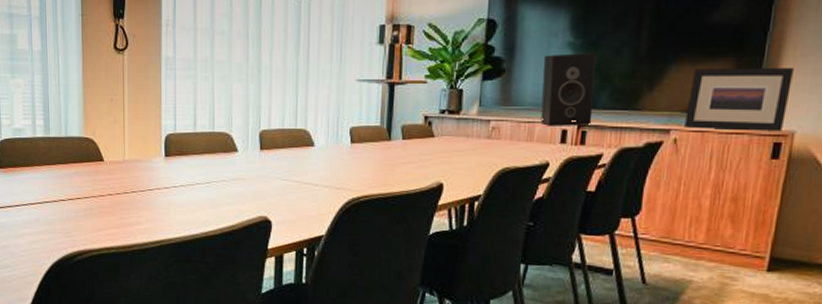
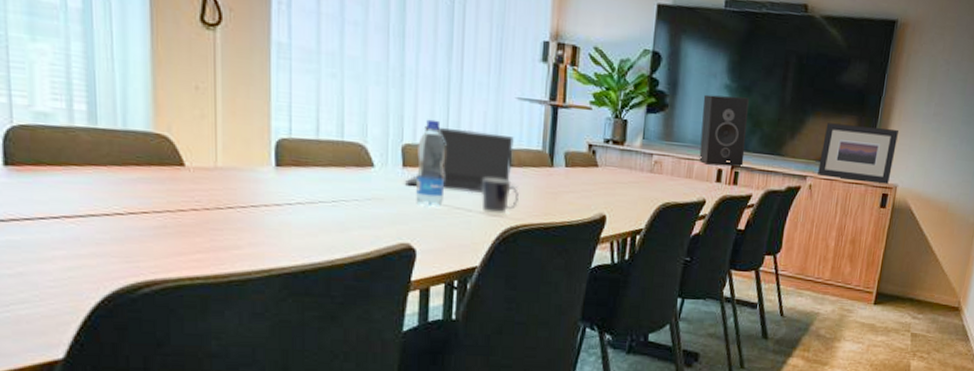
laptop: none [263,113,354,170] -> present [405,127,514,193]
bottle: none [271,107,296,185] -> present [416,119,446,209]
mug: none [326,154,359,188] -> present [481,177,519,215]

